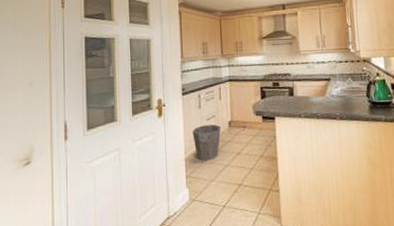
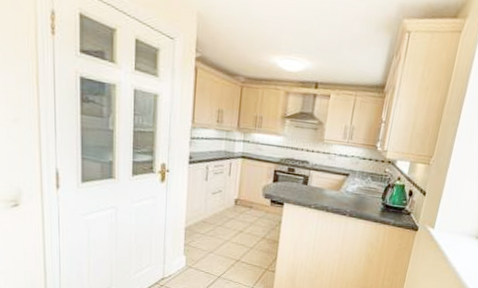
waste bin: present [192,124,221,162] -> none [195,198,227,234]

